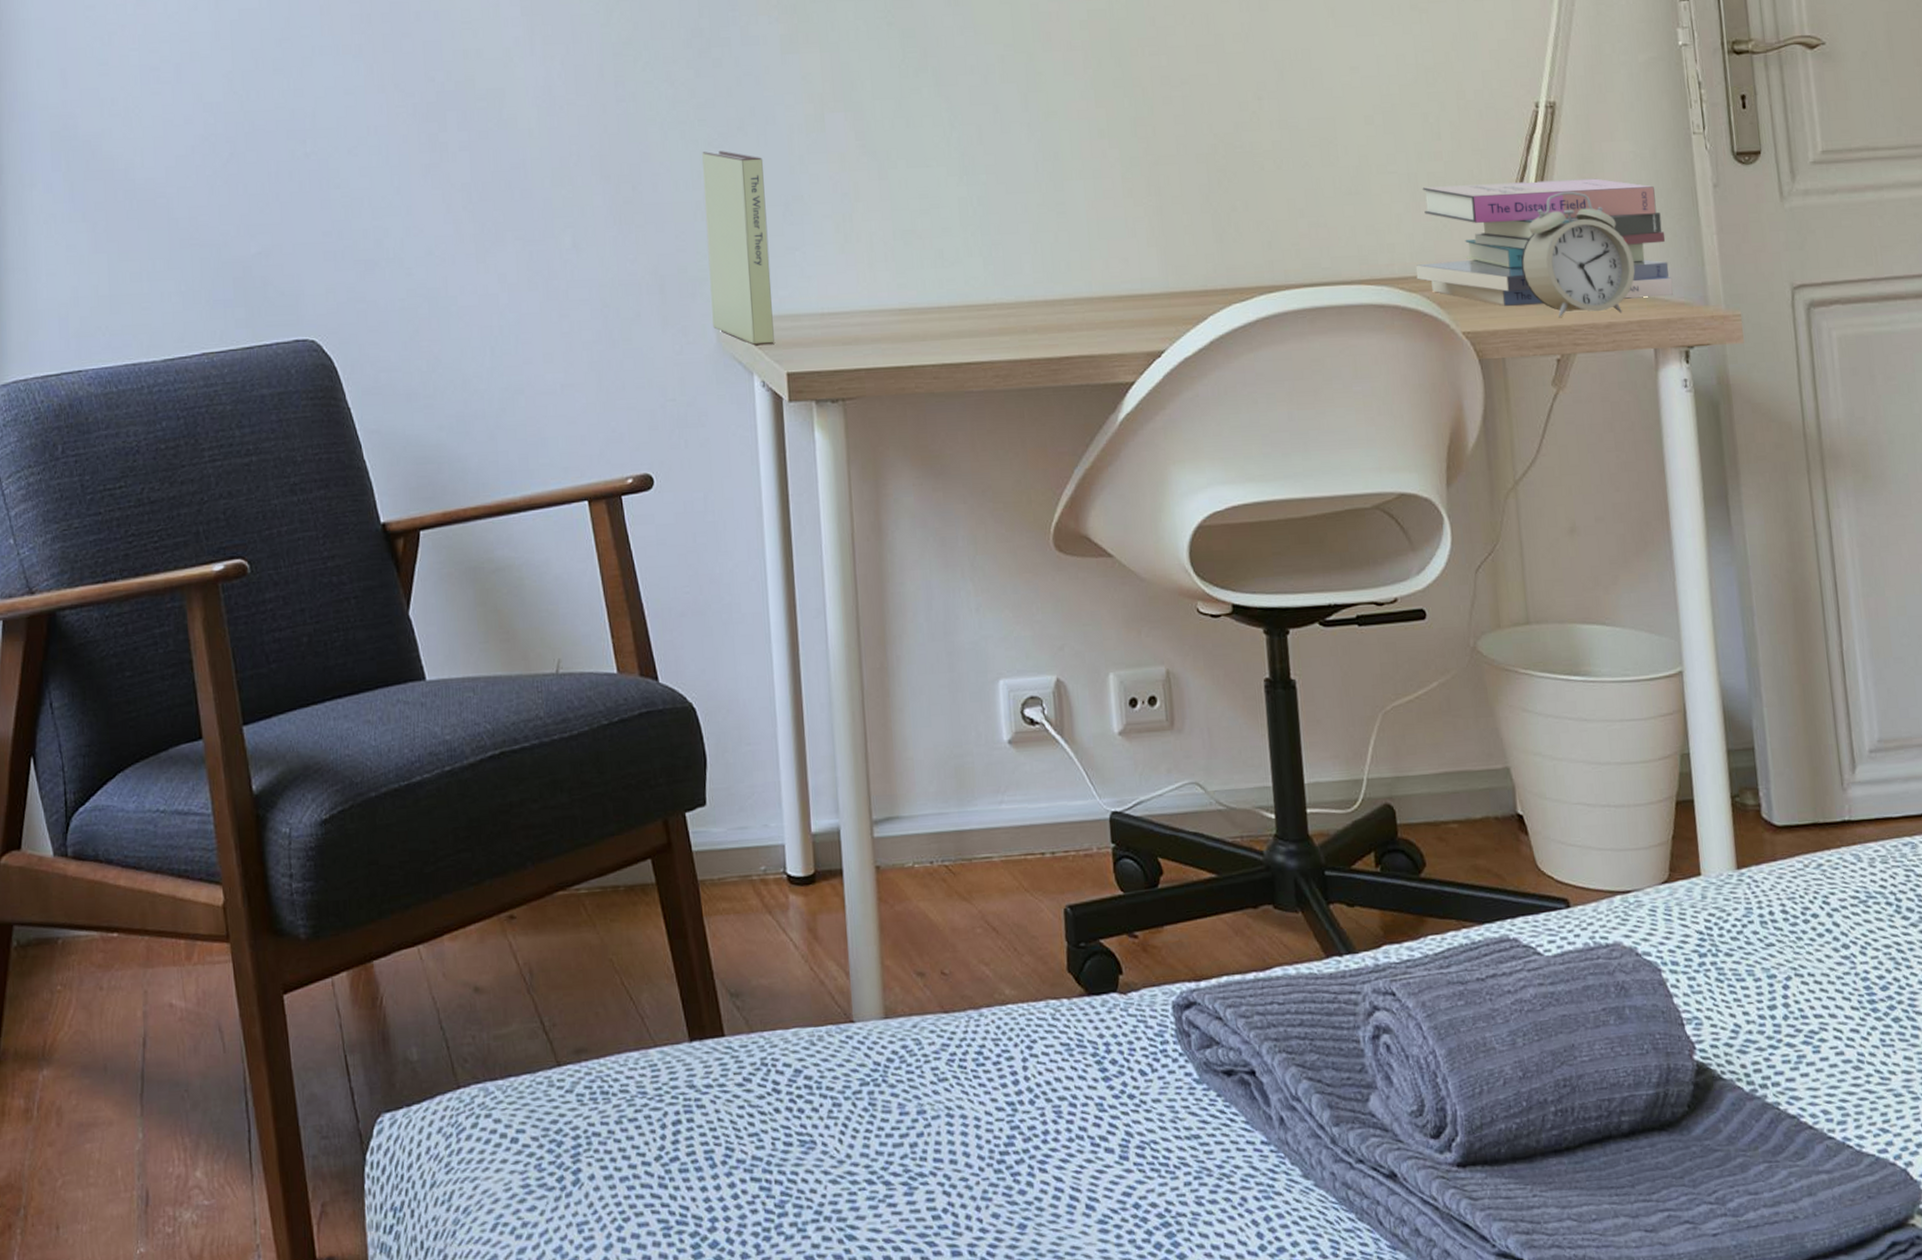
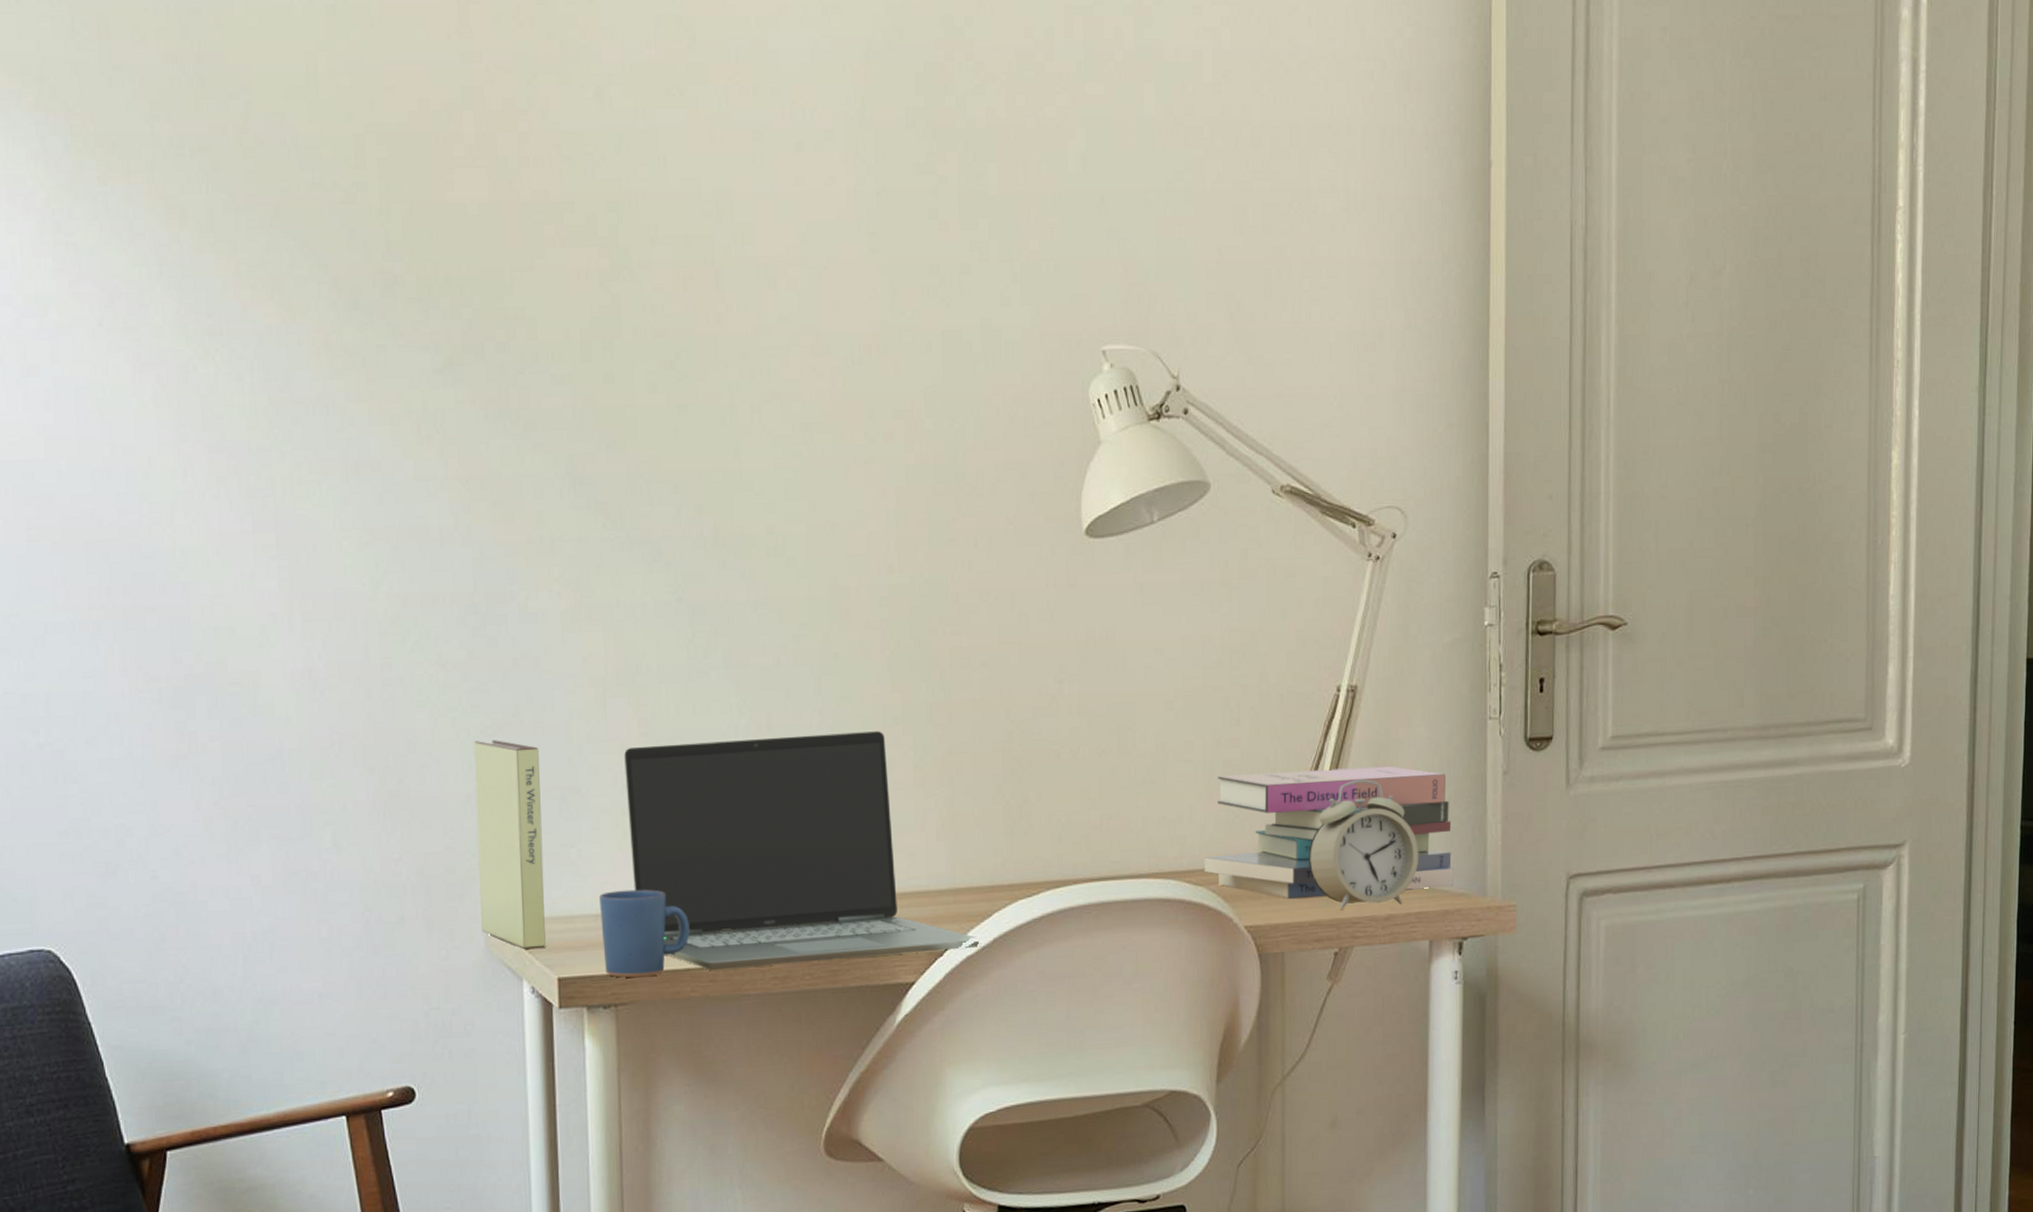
mug: none [824,290,912,374] -> present [600,889,690,978]
laptop: none [842,144,1198,367] -> present [623,731,981,970]

